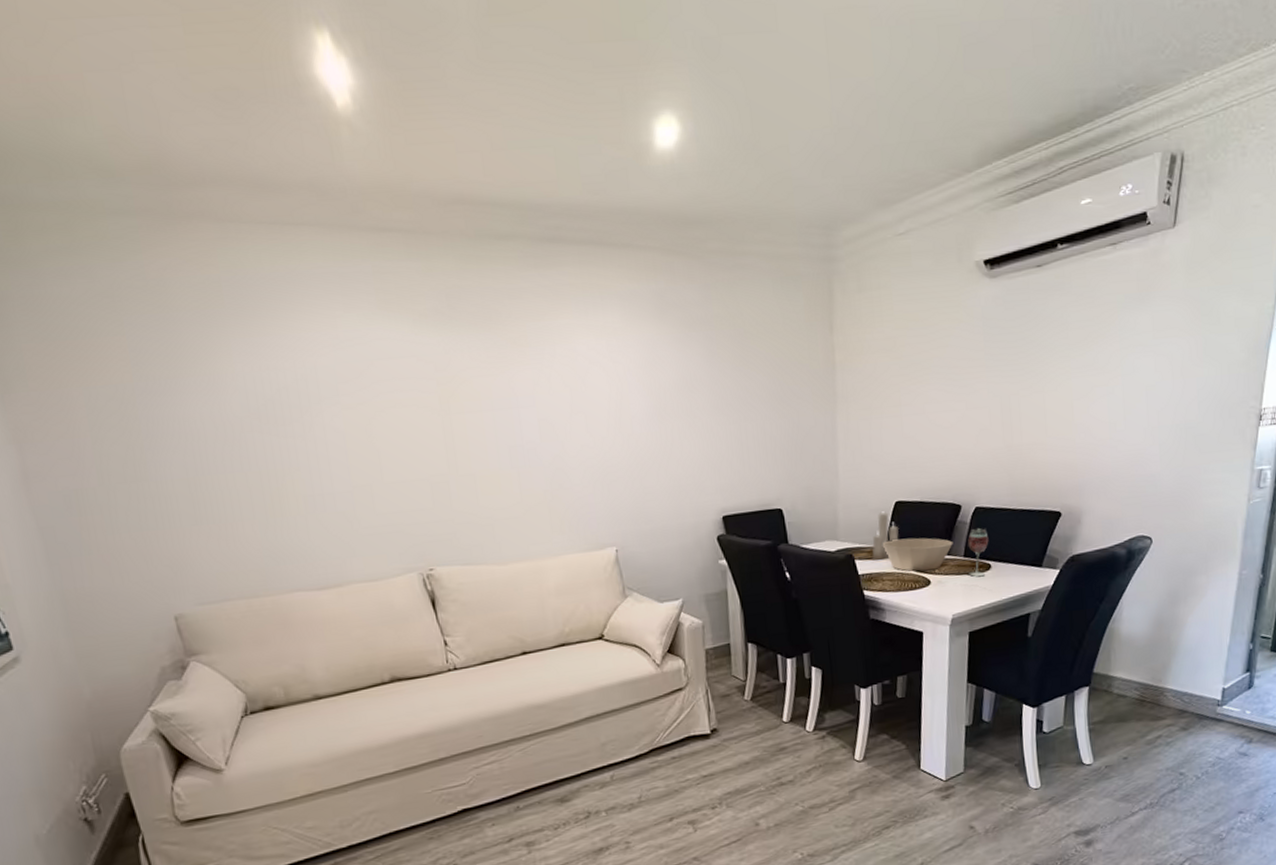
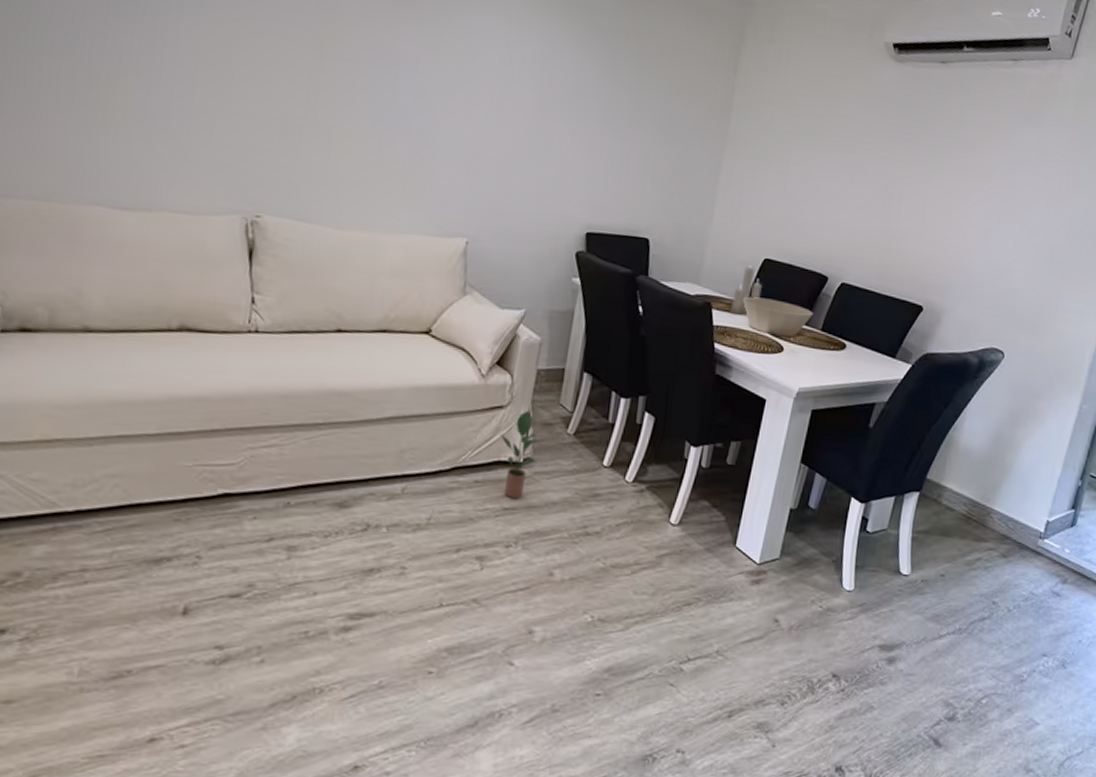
potted plant: none [685,687,722,767] -> present [500,410,537,499]
wineglass: present [967,527,989,577] -> none [823,303,849,355]

